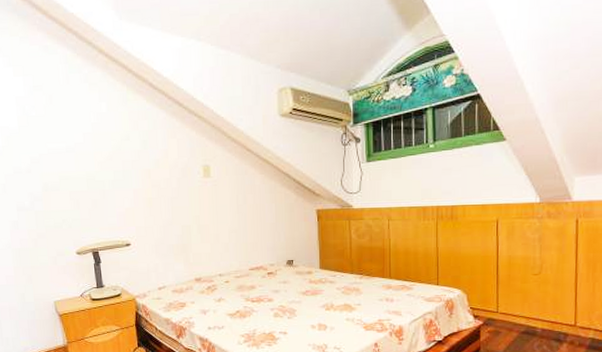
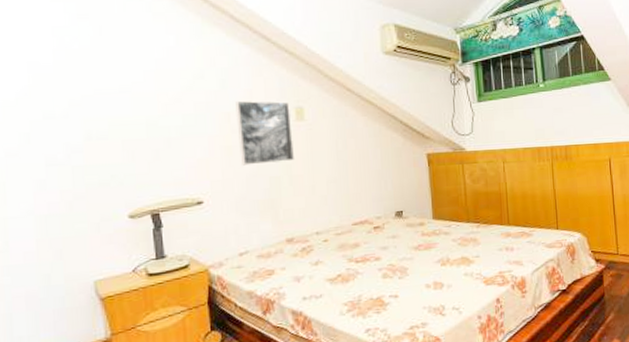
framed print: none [154,159,203,215] -> present [235,100,295,166]

